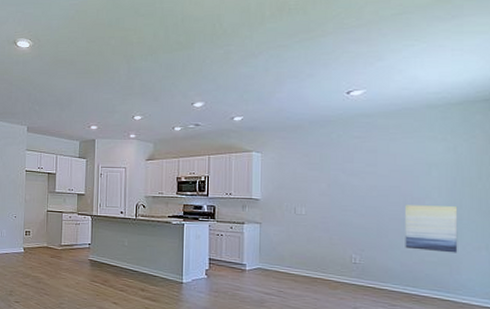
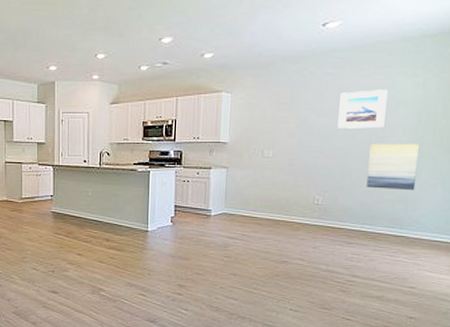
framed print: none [370,152,418,190] -> present [337,89,388,129]

